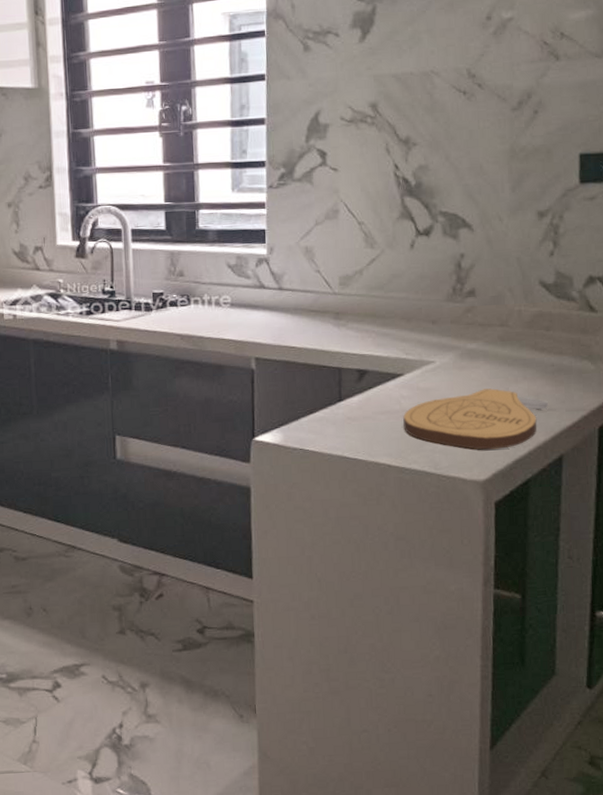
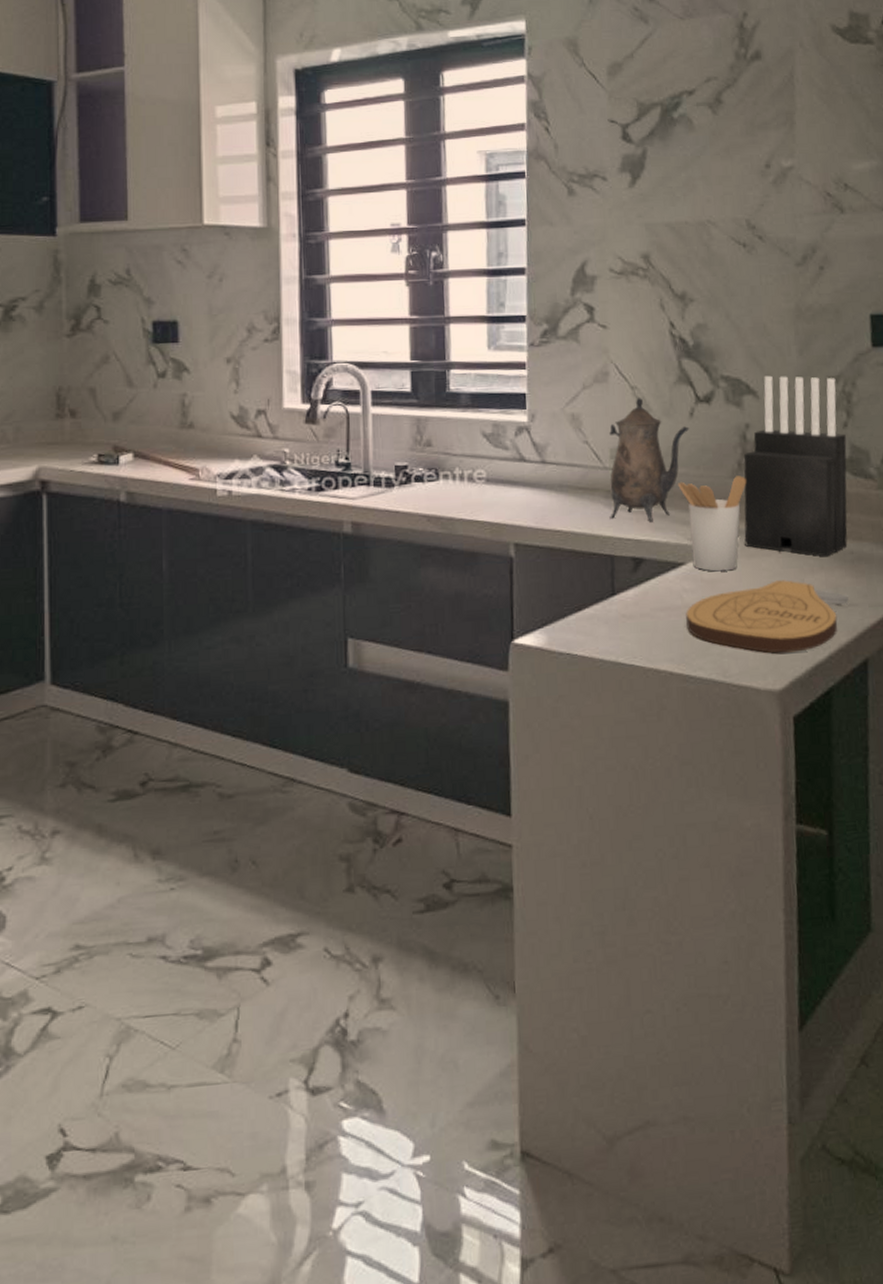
teapot: none [338,232,410,340] -> present [609,398,690,522]
utensil holder: none [399,299,460,382] -> present [678,476,747,572]
knife block: none [456,210,552,369] -> present [743,375,848,557]

